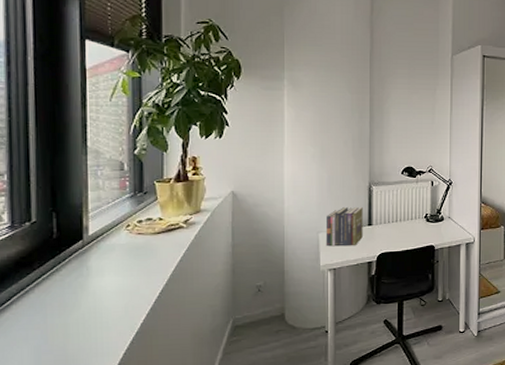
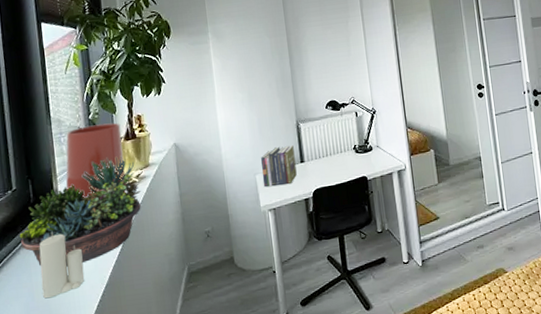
succulent planter: none [35,198,189,310] -> present [19,156,142,267]
candle: none [58,272,112,343] -> present [39,232,85,299]
vase: none [98,161,172,239] -> present [65,122,127,198]

